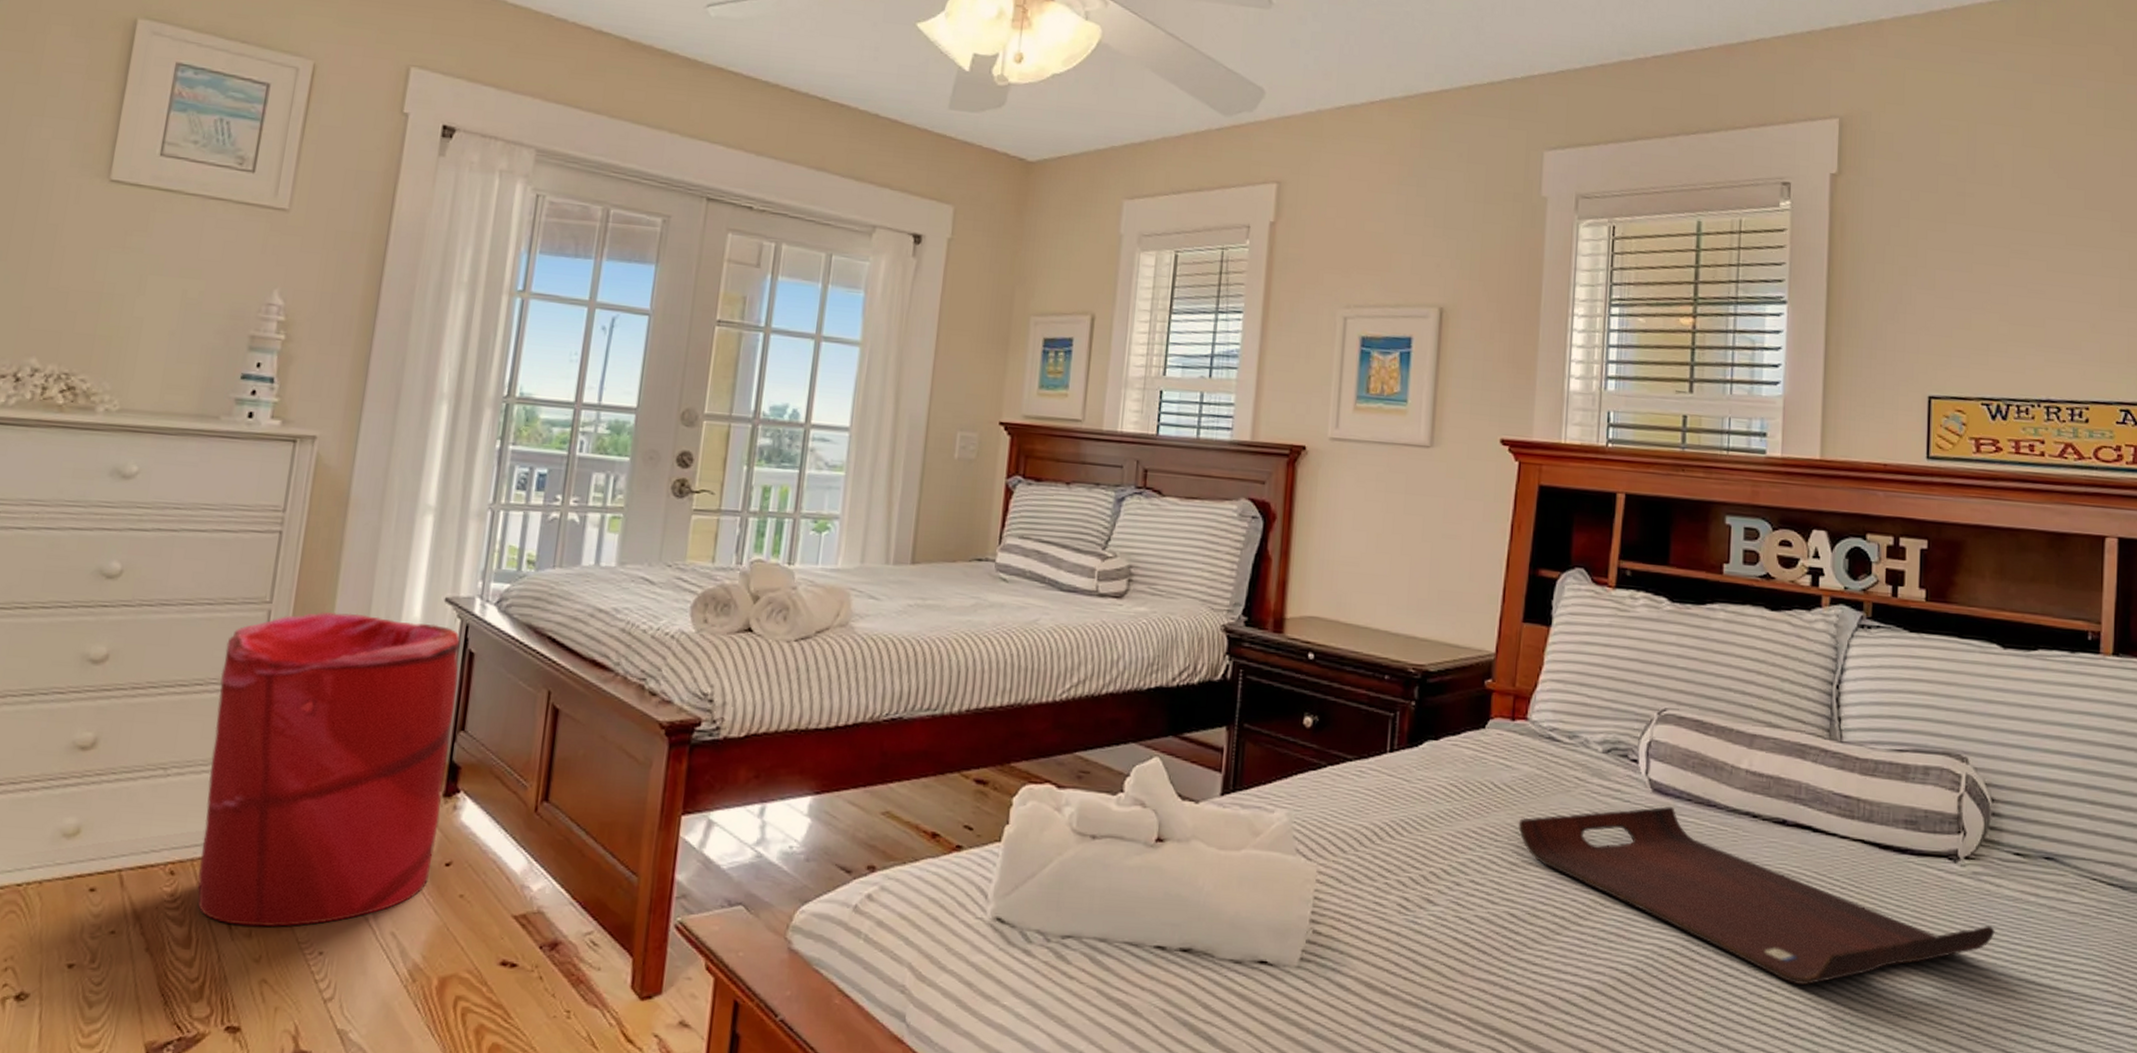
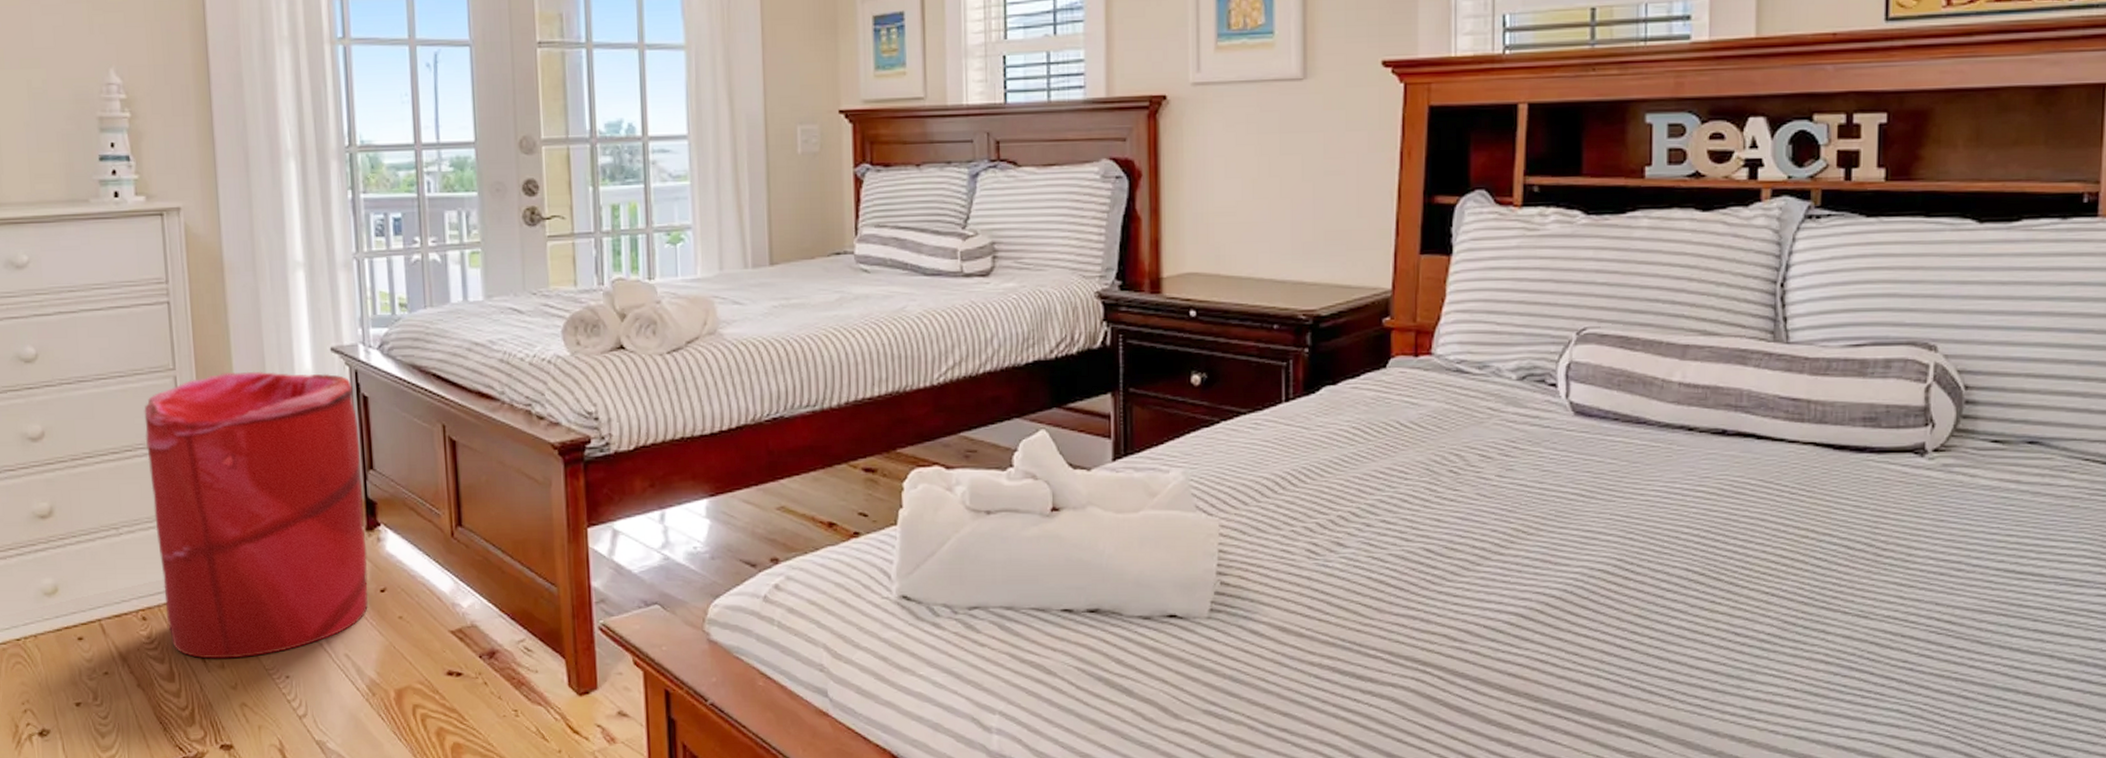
serving tray: present [1518,806,1995,986] -> none [1429,428,1969,594]

